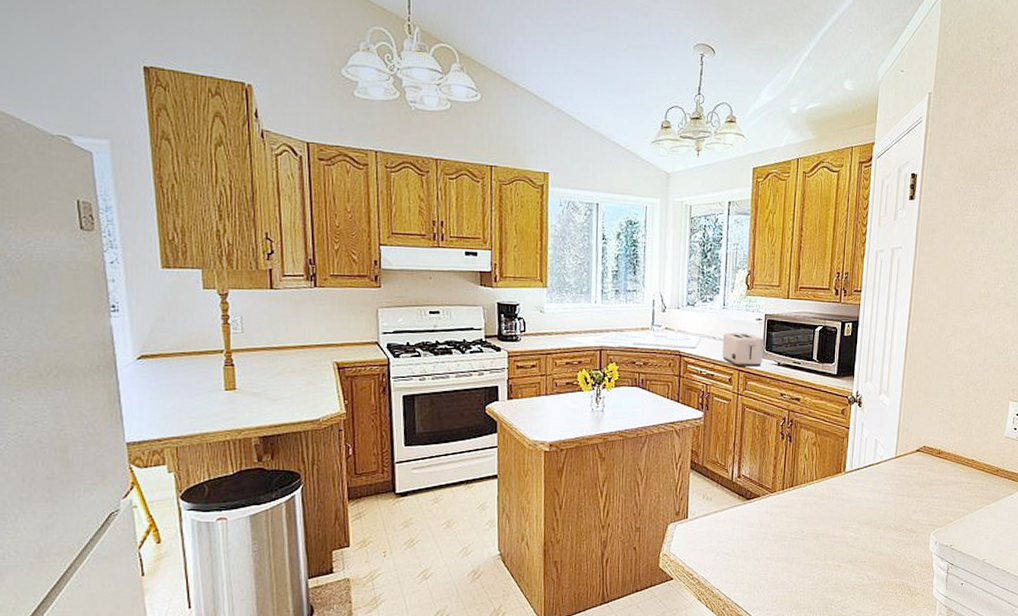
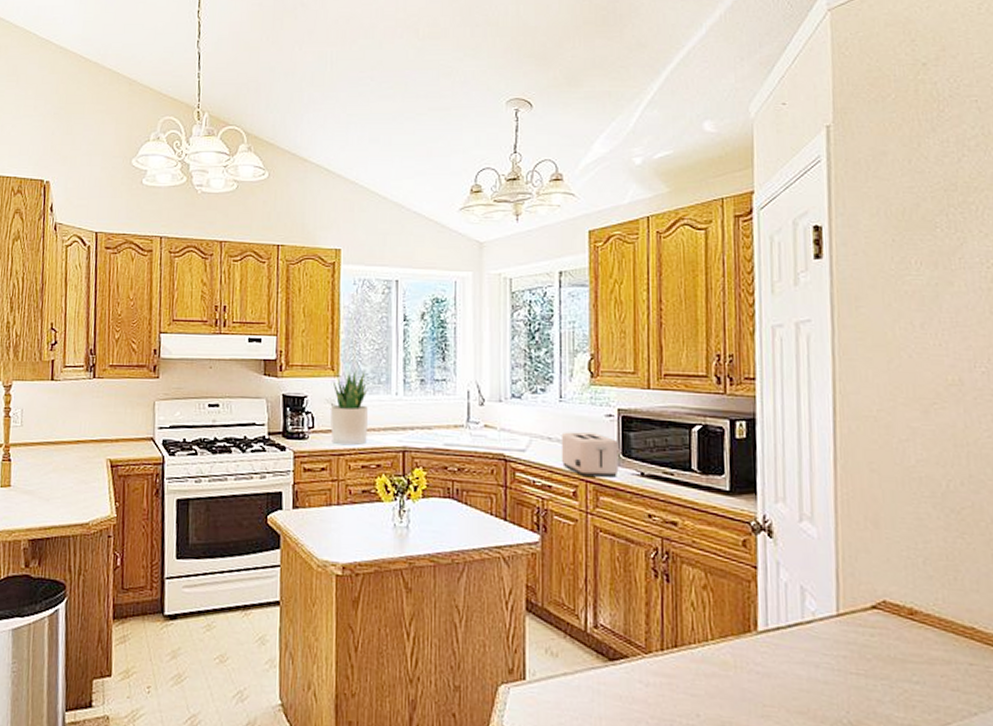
planter: none [540,282,572,346] -> present [330,370,368,446]

